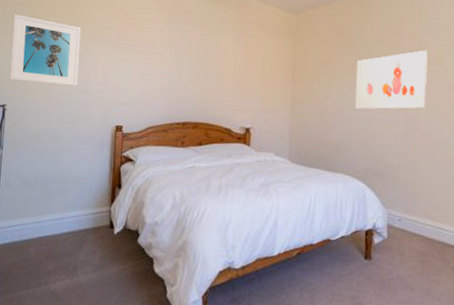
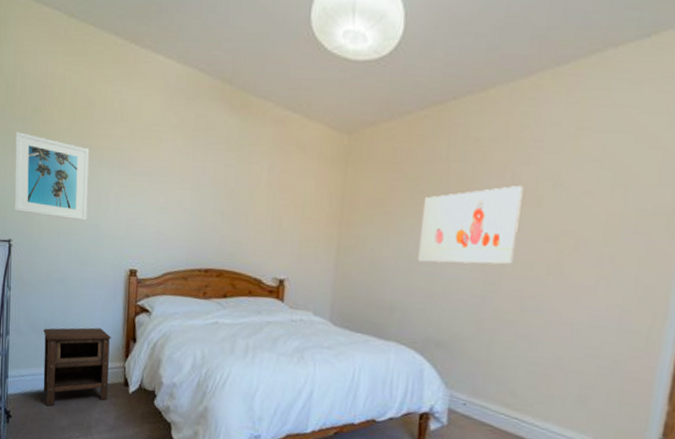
nightstand: none [31,178,98,253] -> present [43,327,111,407]

